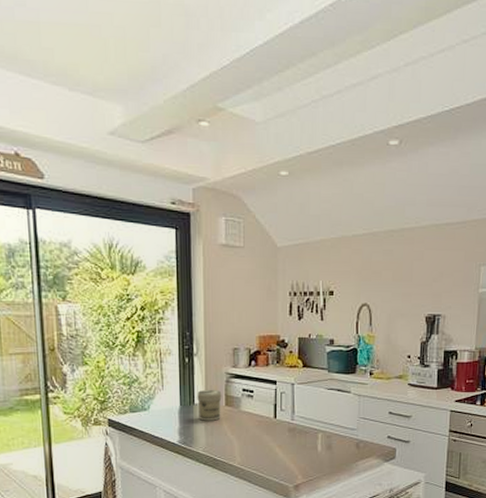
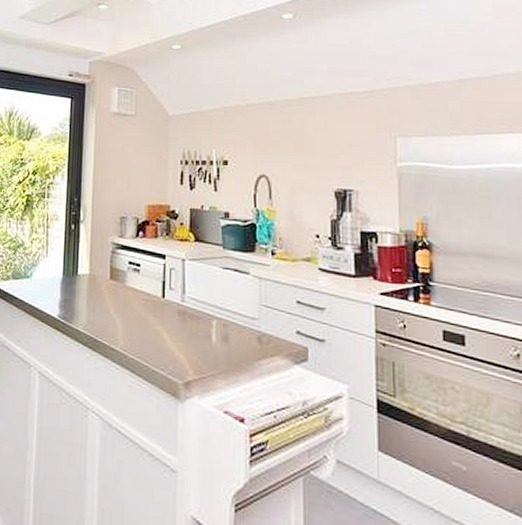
jar: present [197,389,222,421] -> none [81,259,107,295]

